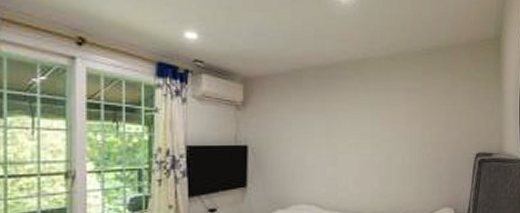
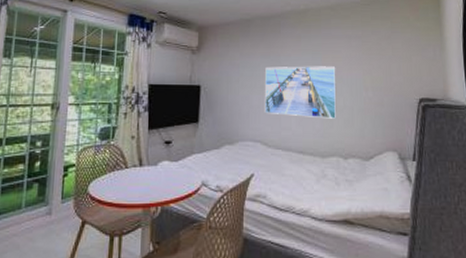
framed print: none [319,121,395,177] -> present [264,66,337,119]

